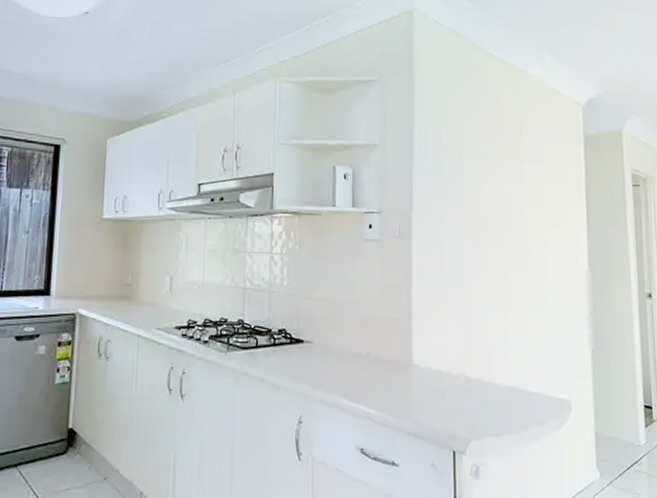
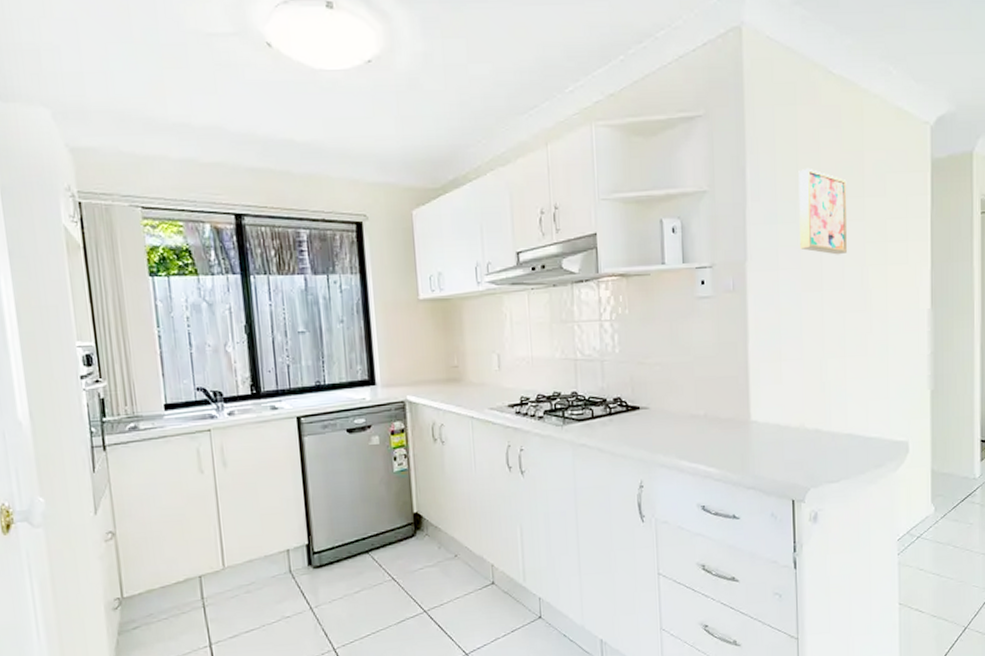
wall art: none [462,132,507,212] -> present [798,167,848,255]

